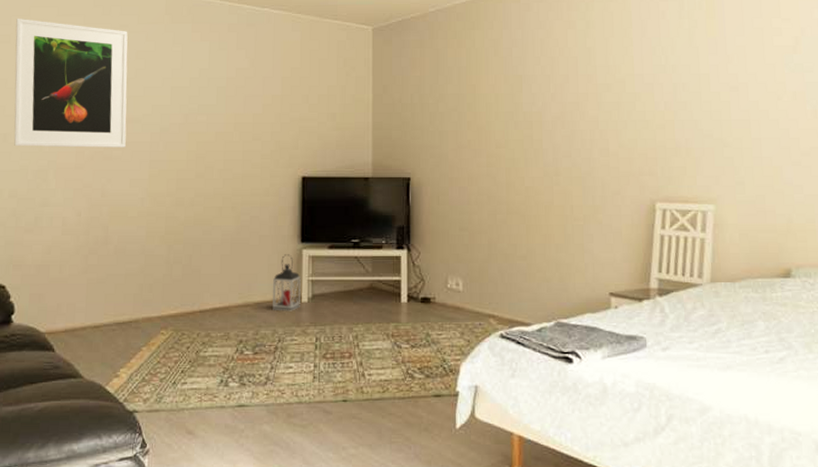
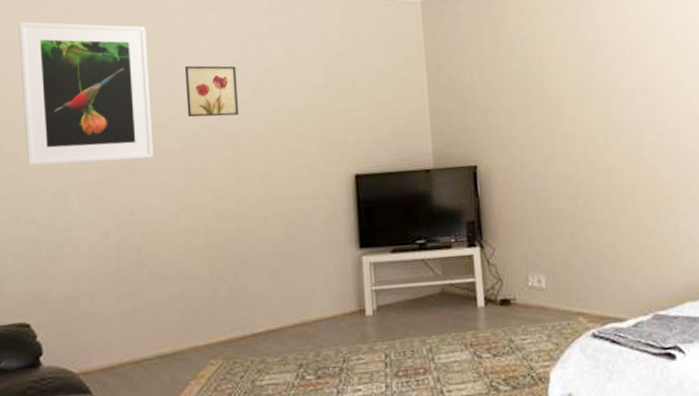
wall art: none [158,68,205,116] -> present [184,65,239,118]
lantern: present [273,254,301,311] -> none [332,263,365,328]

